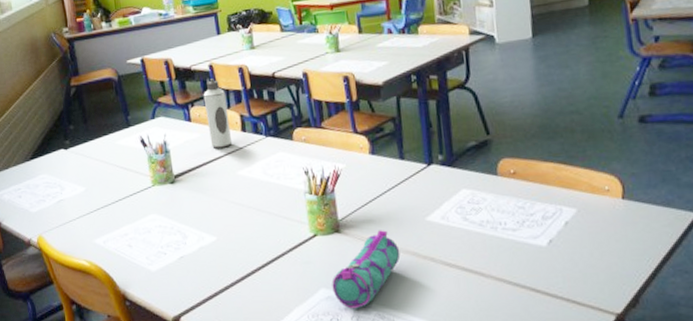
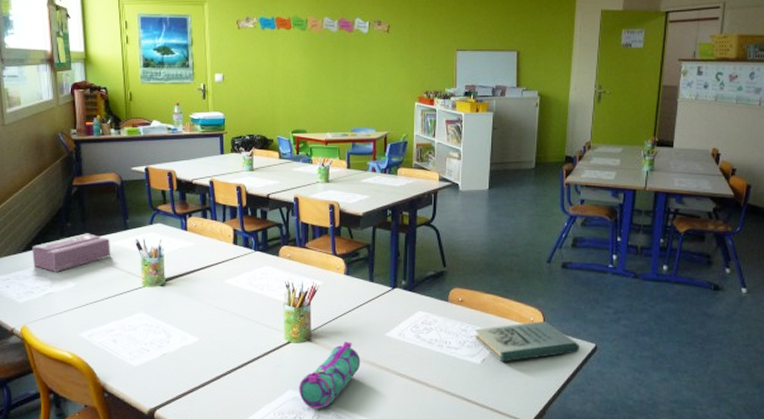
tissue box: none [39,134,117,178] -> present [32,233,111,272]
water bottle: present [203,78,232,149] -> none [201,193,223,257]
book: none [534,190,675,243] -> present [474,321,579,362]

